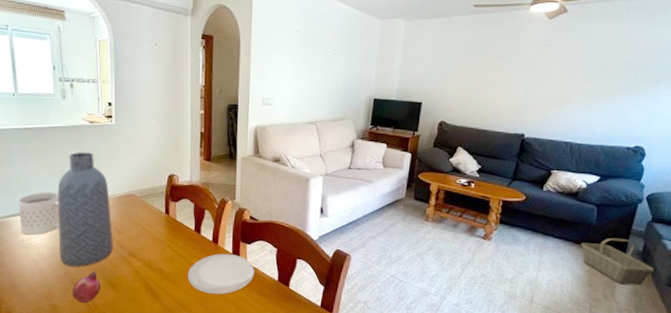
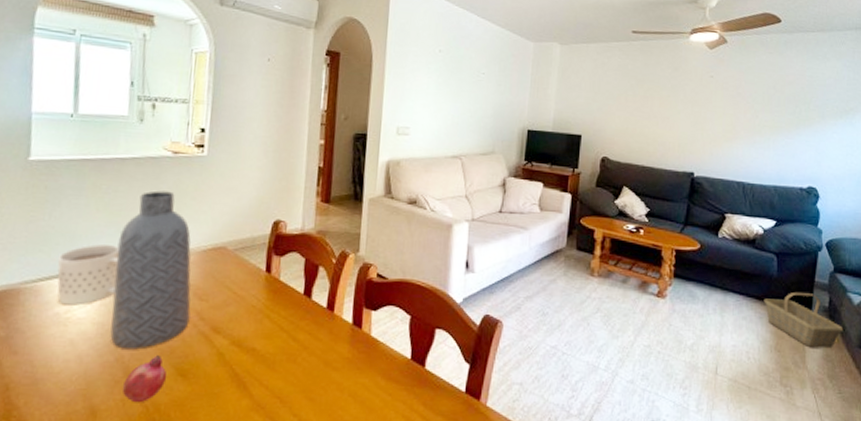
plate: present [187,253,255,295] -> none [290,324,382,382]

